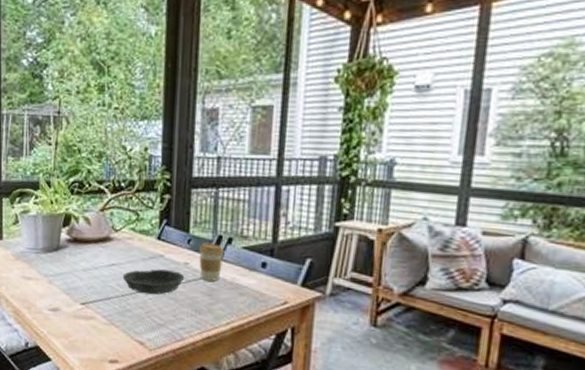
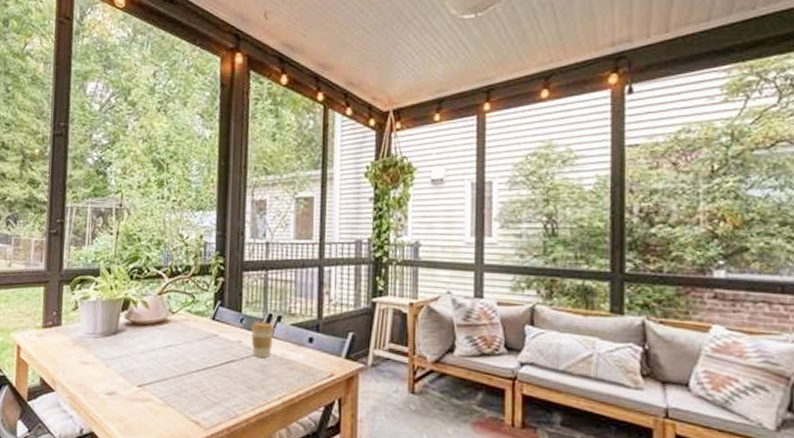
bowl: present [122,269,185,295] -> none [178,348,238,374]

